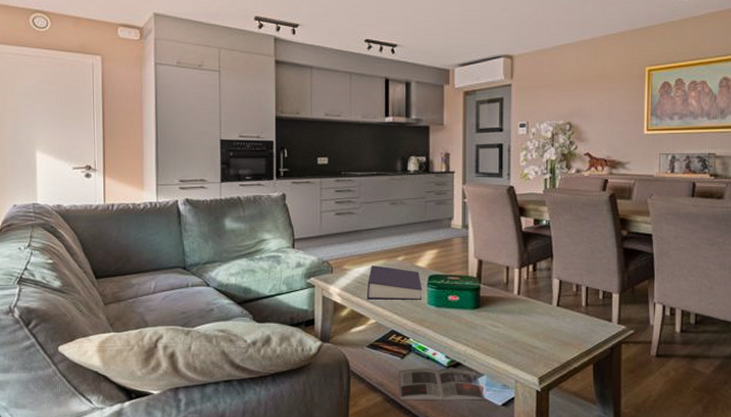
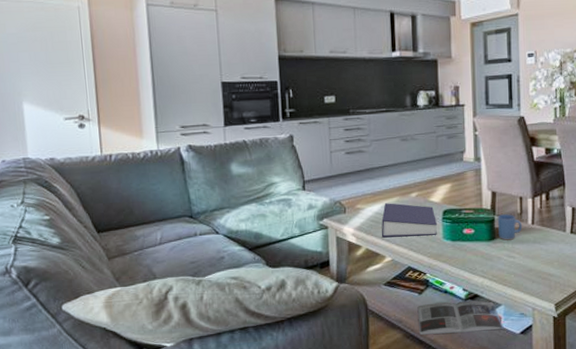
mug: none [483,283,508,310] -> present [497,214,523,240]

